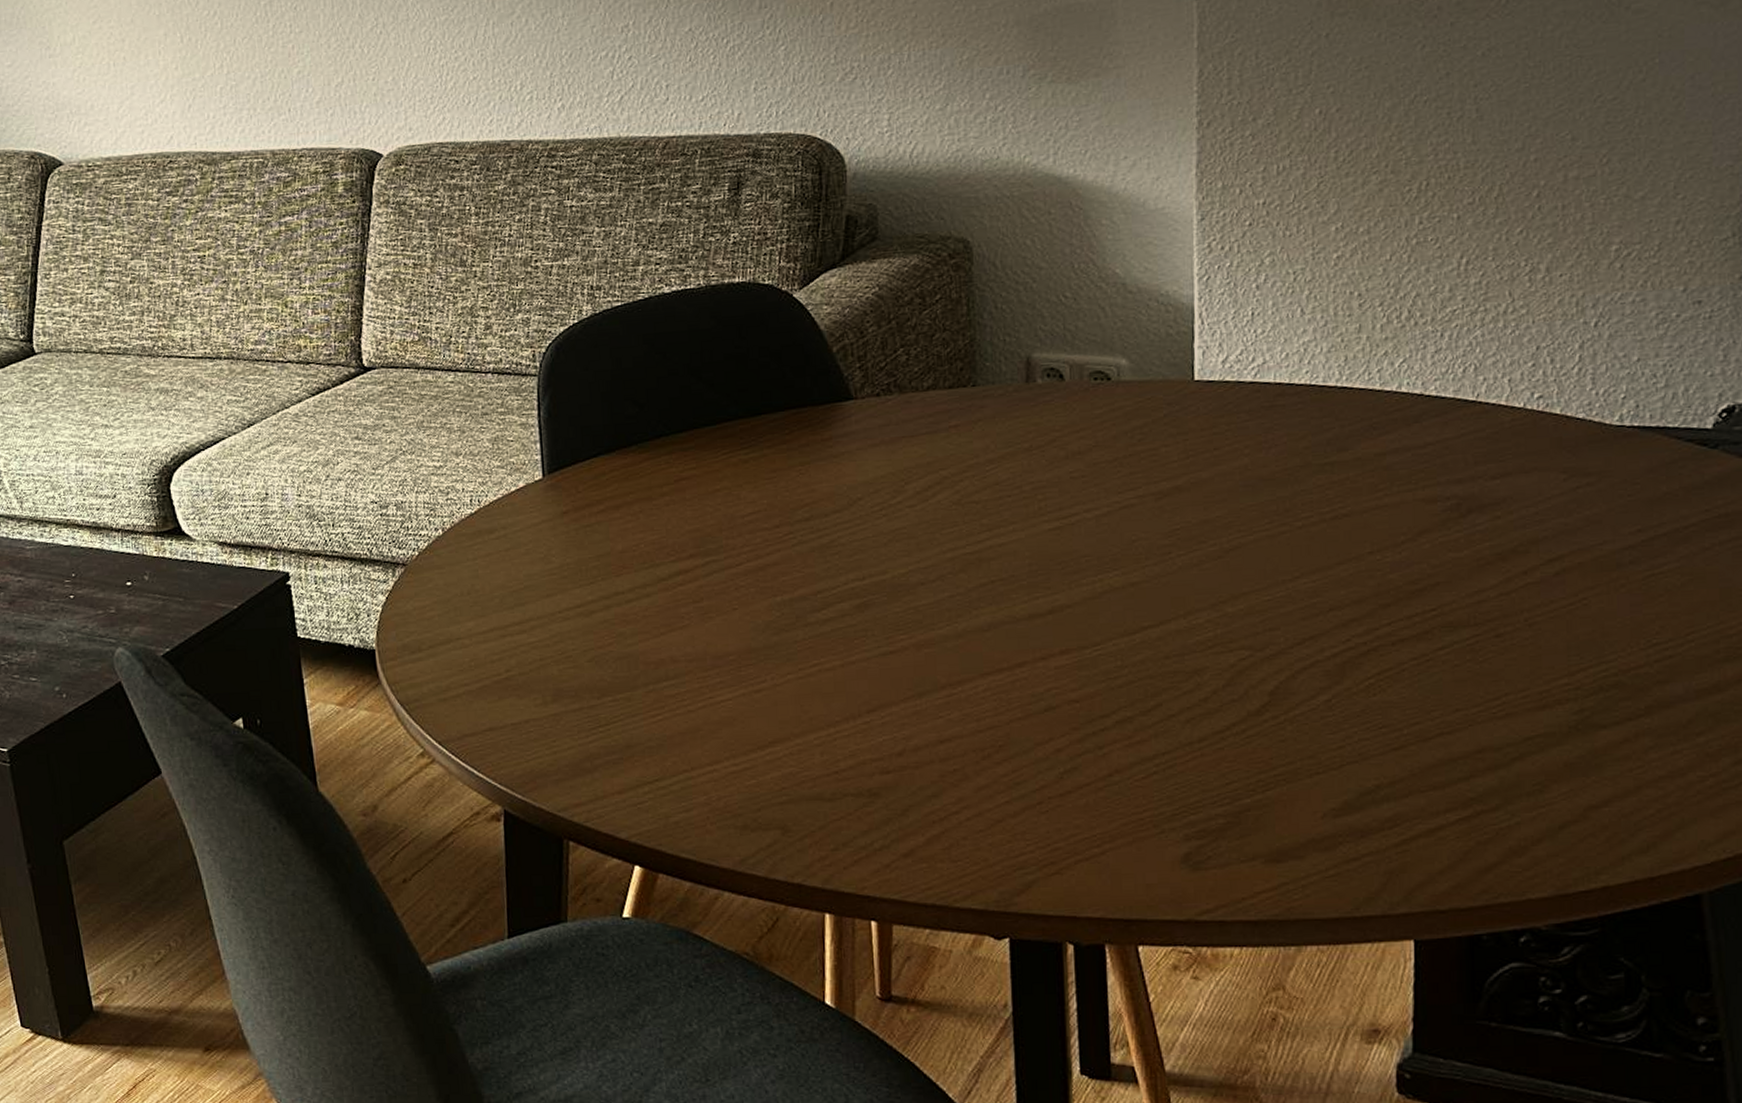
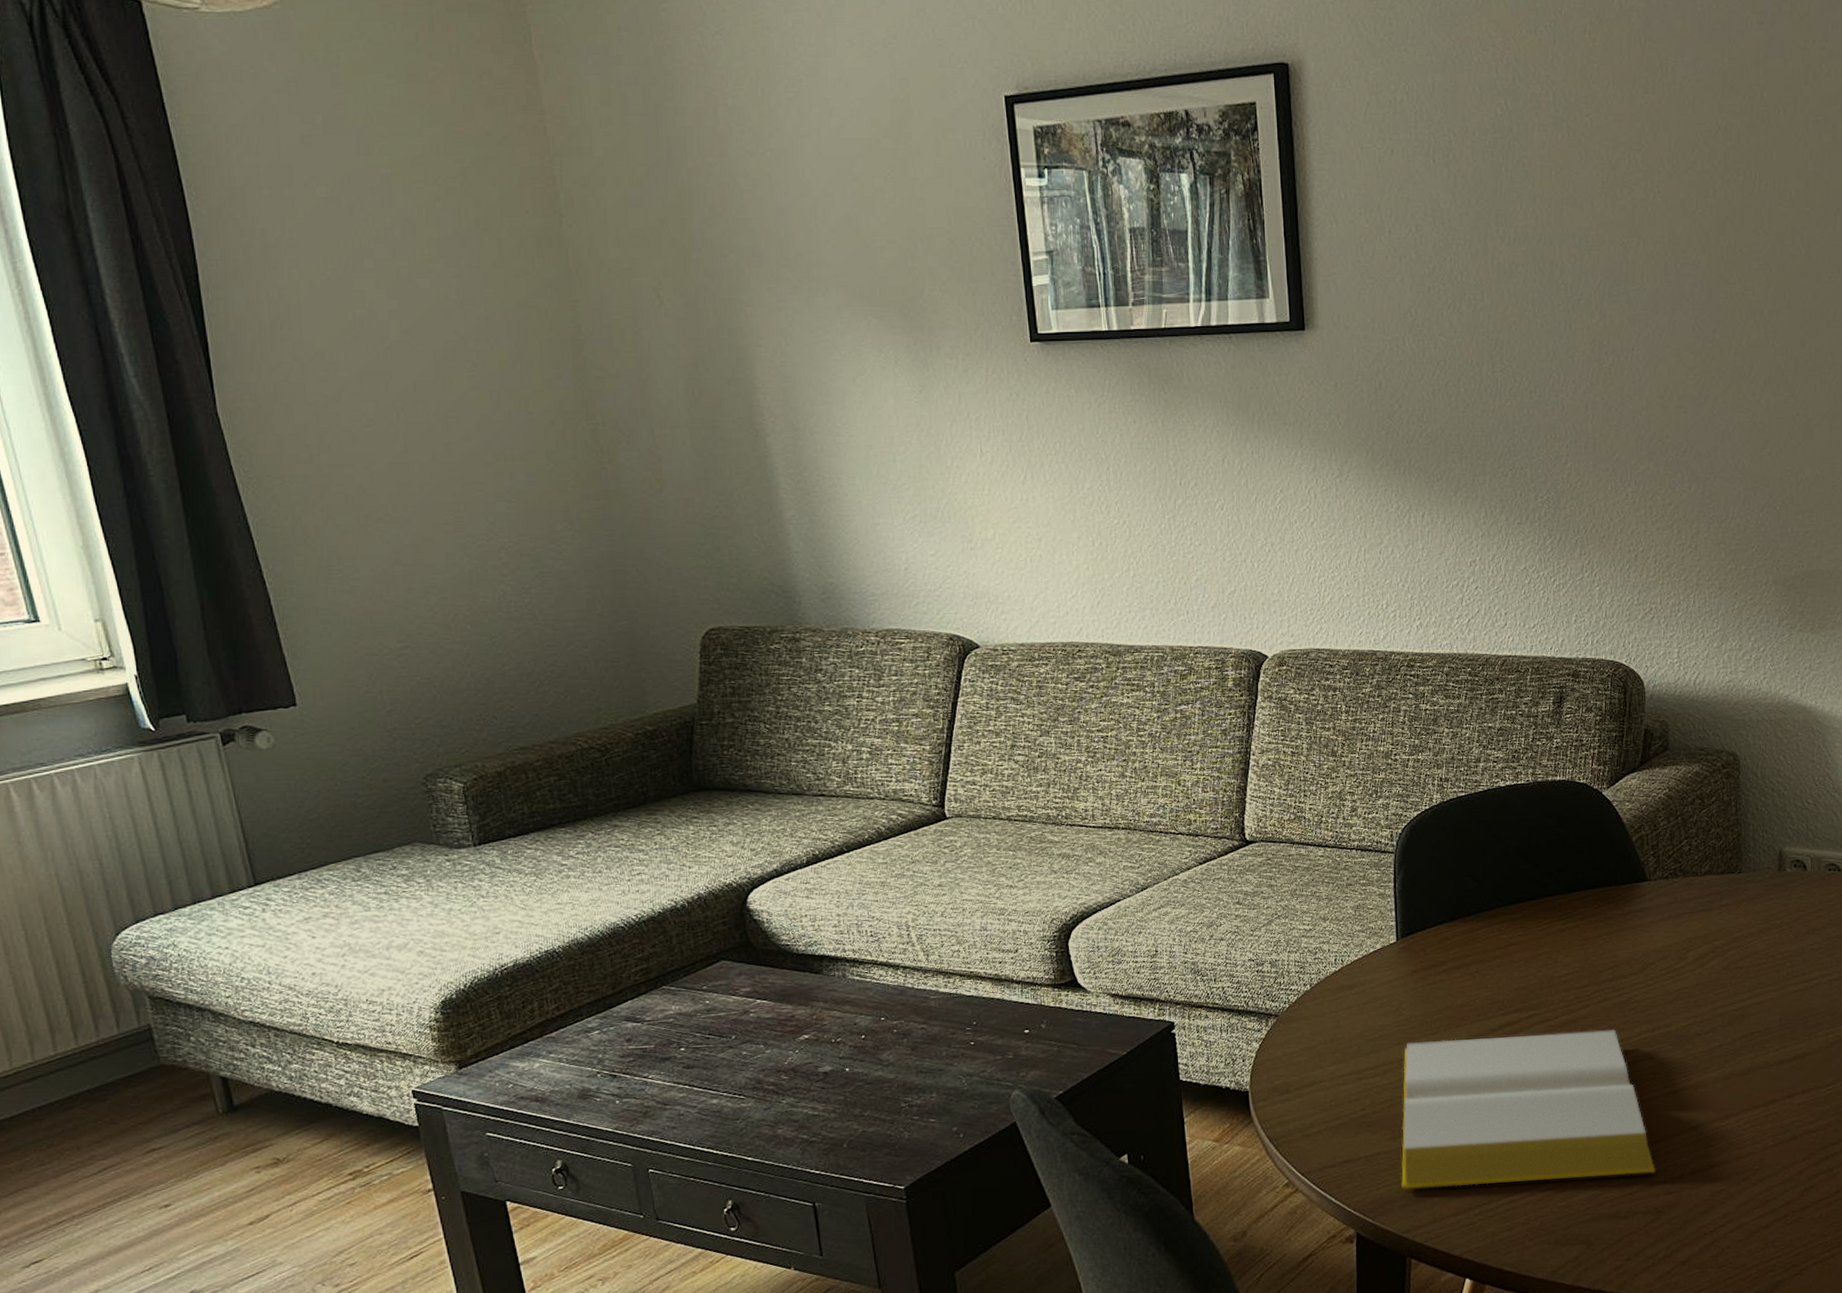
notepad: none [554,578,868,762] -> present [1401,1030,1655,1189]

